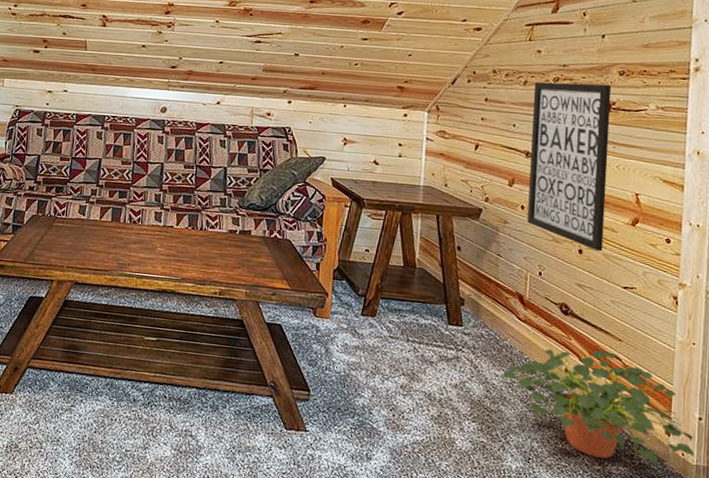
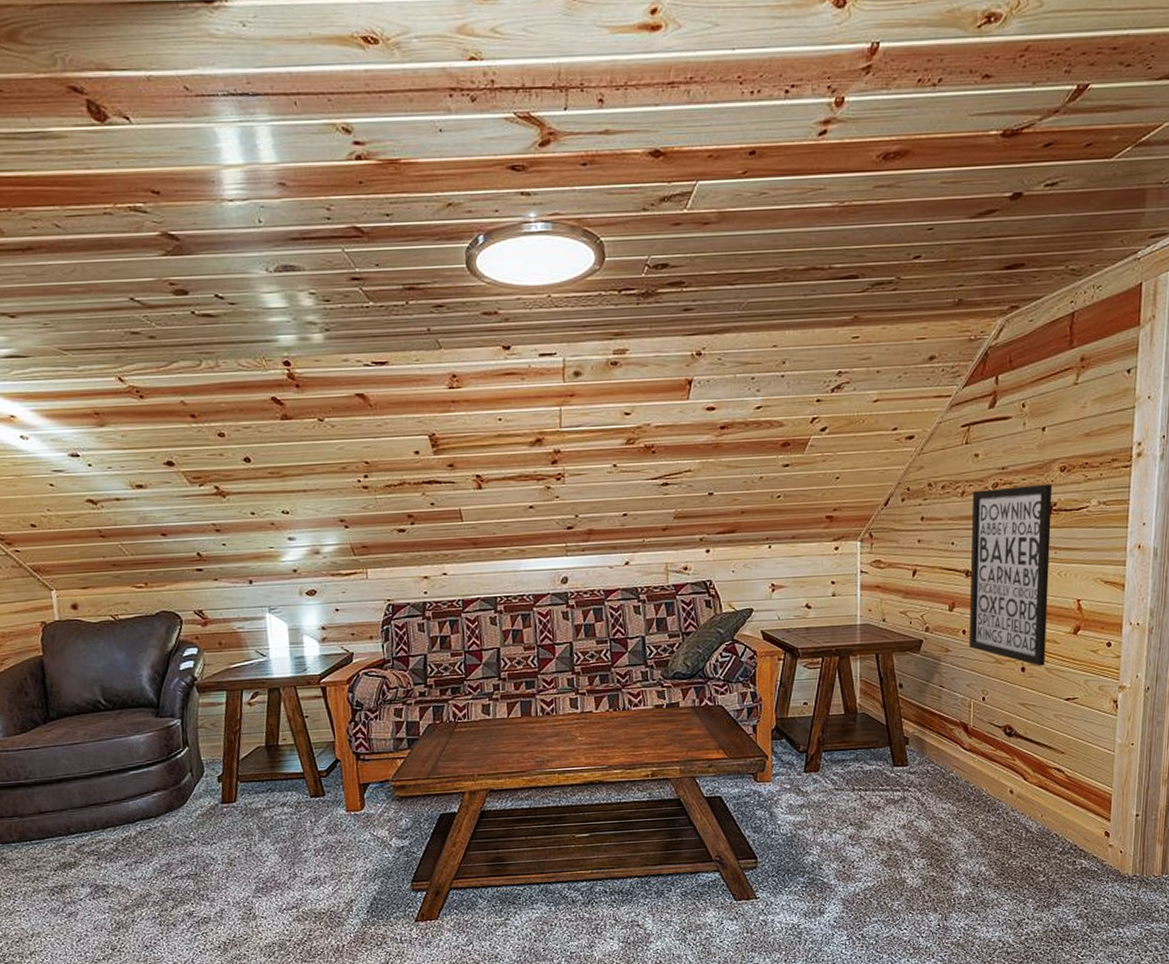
potted plant: present [502,349,695,467] -> none [949,765,1132,870]

